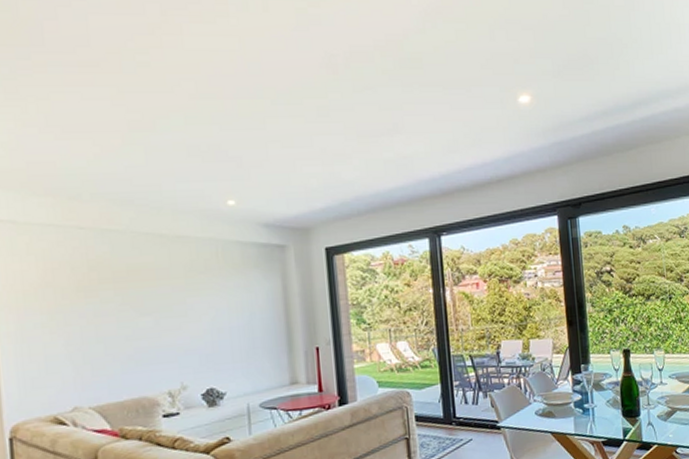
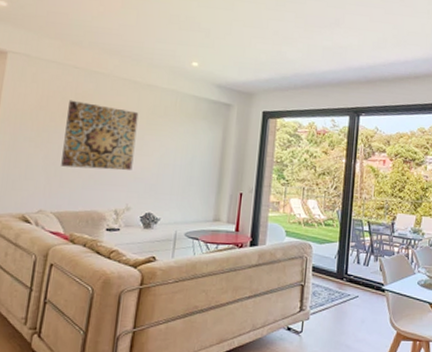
wall art: none [82,269,180,351] -> present [61,100,139,171]

